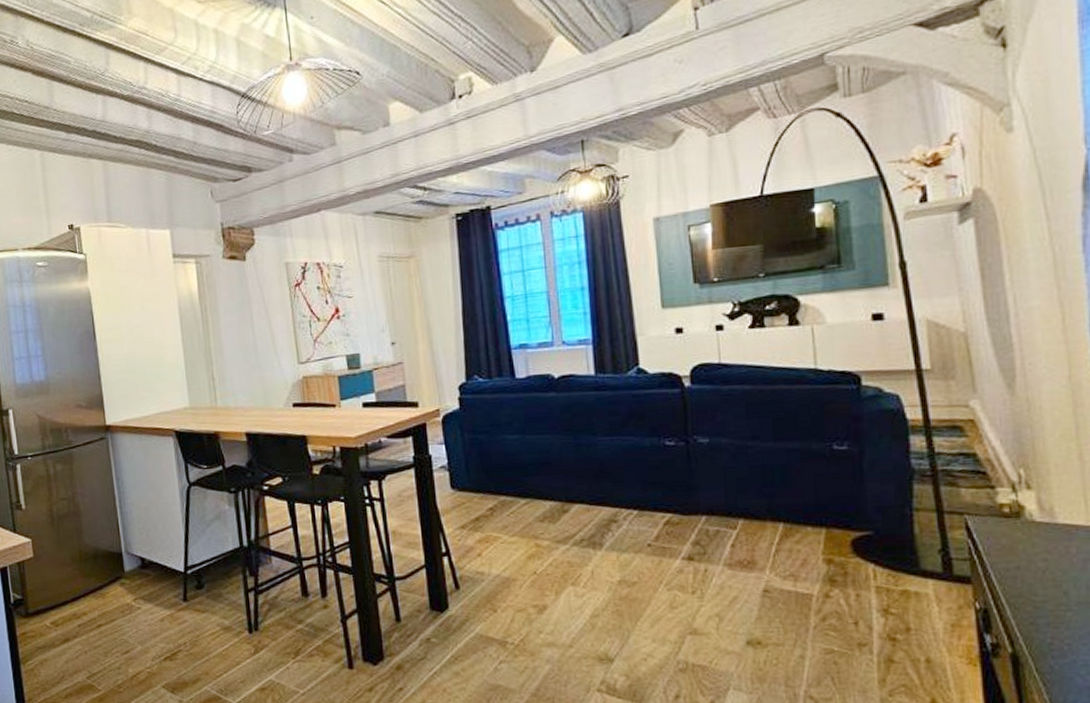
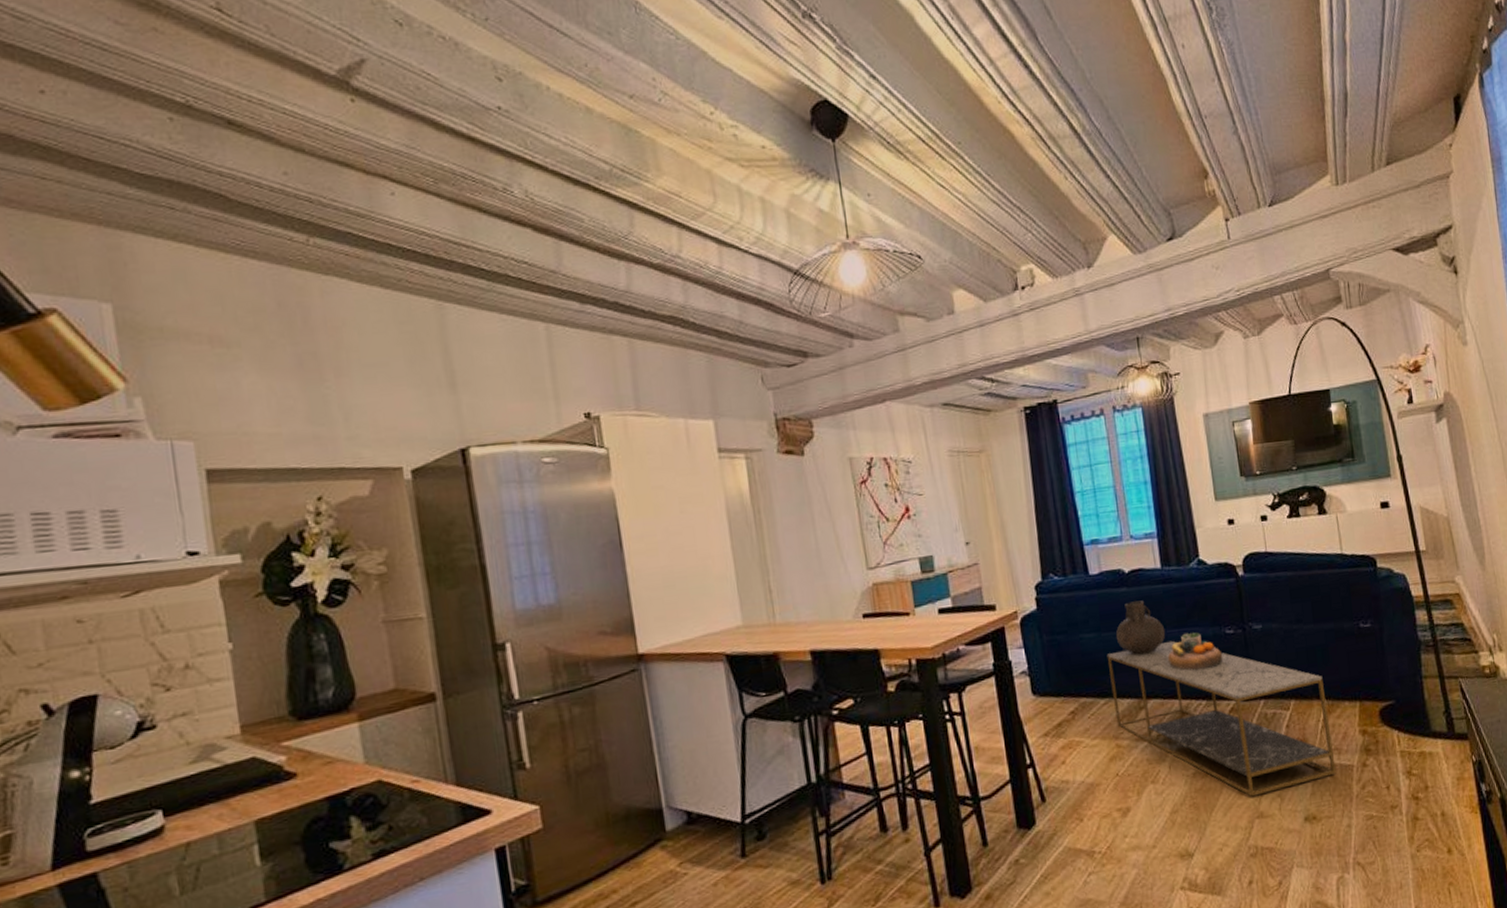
coffee table: none [530,448,790,612] -> present [1106,640,1337,797]
vase: none [542,406,596,460] -> present [1116,600,1166,655]
decorative bowl: none [597,441,661,480] -> present [1168,632,1223,671]

